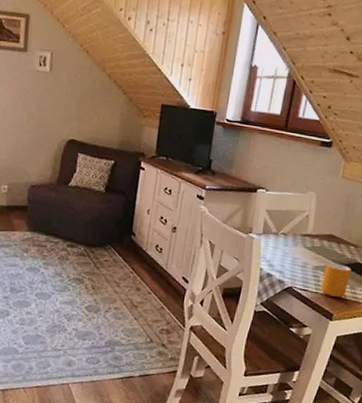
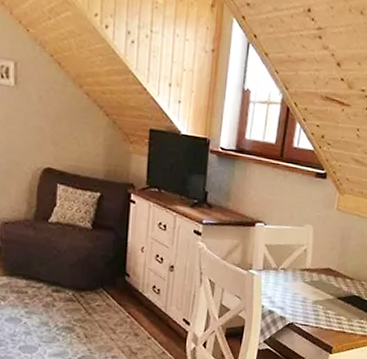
mug: present [320,263,352,297] -> none [320,297,348,330]

